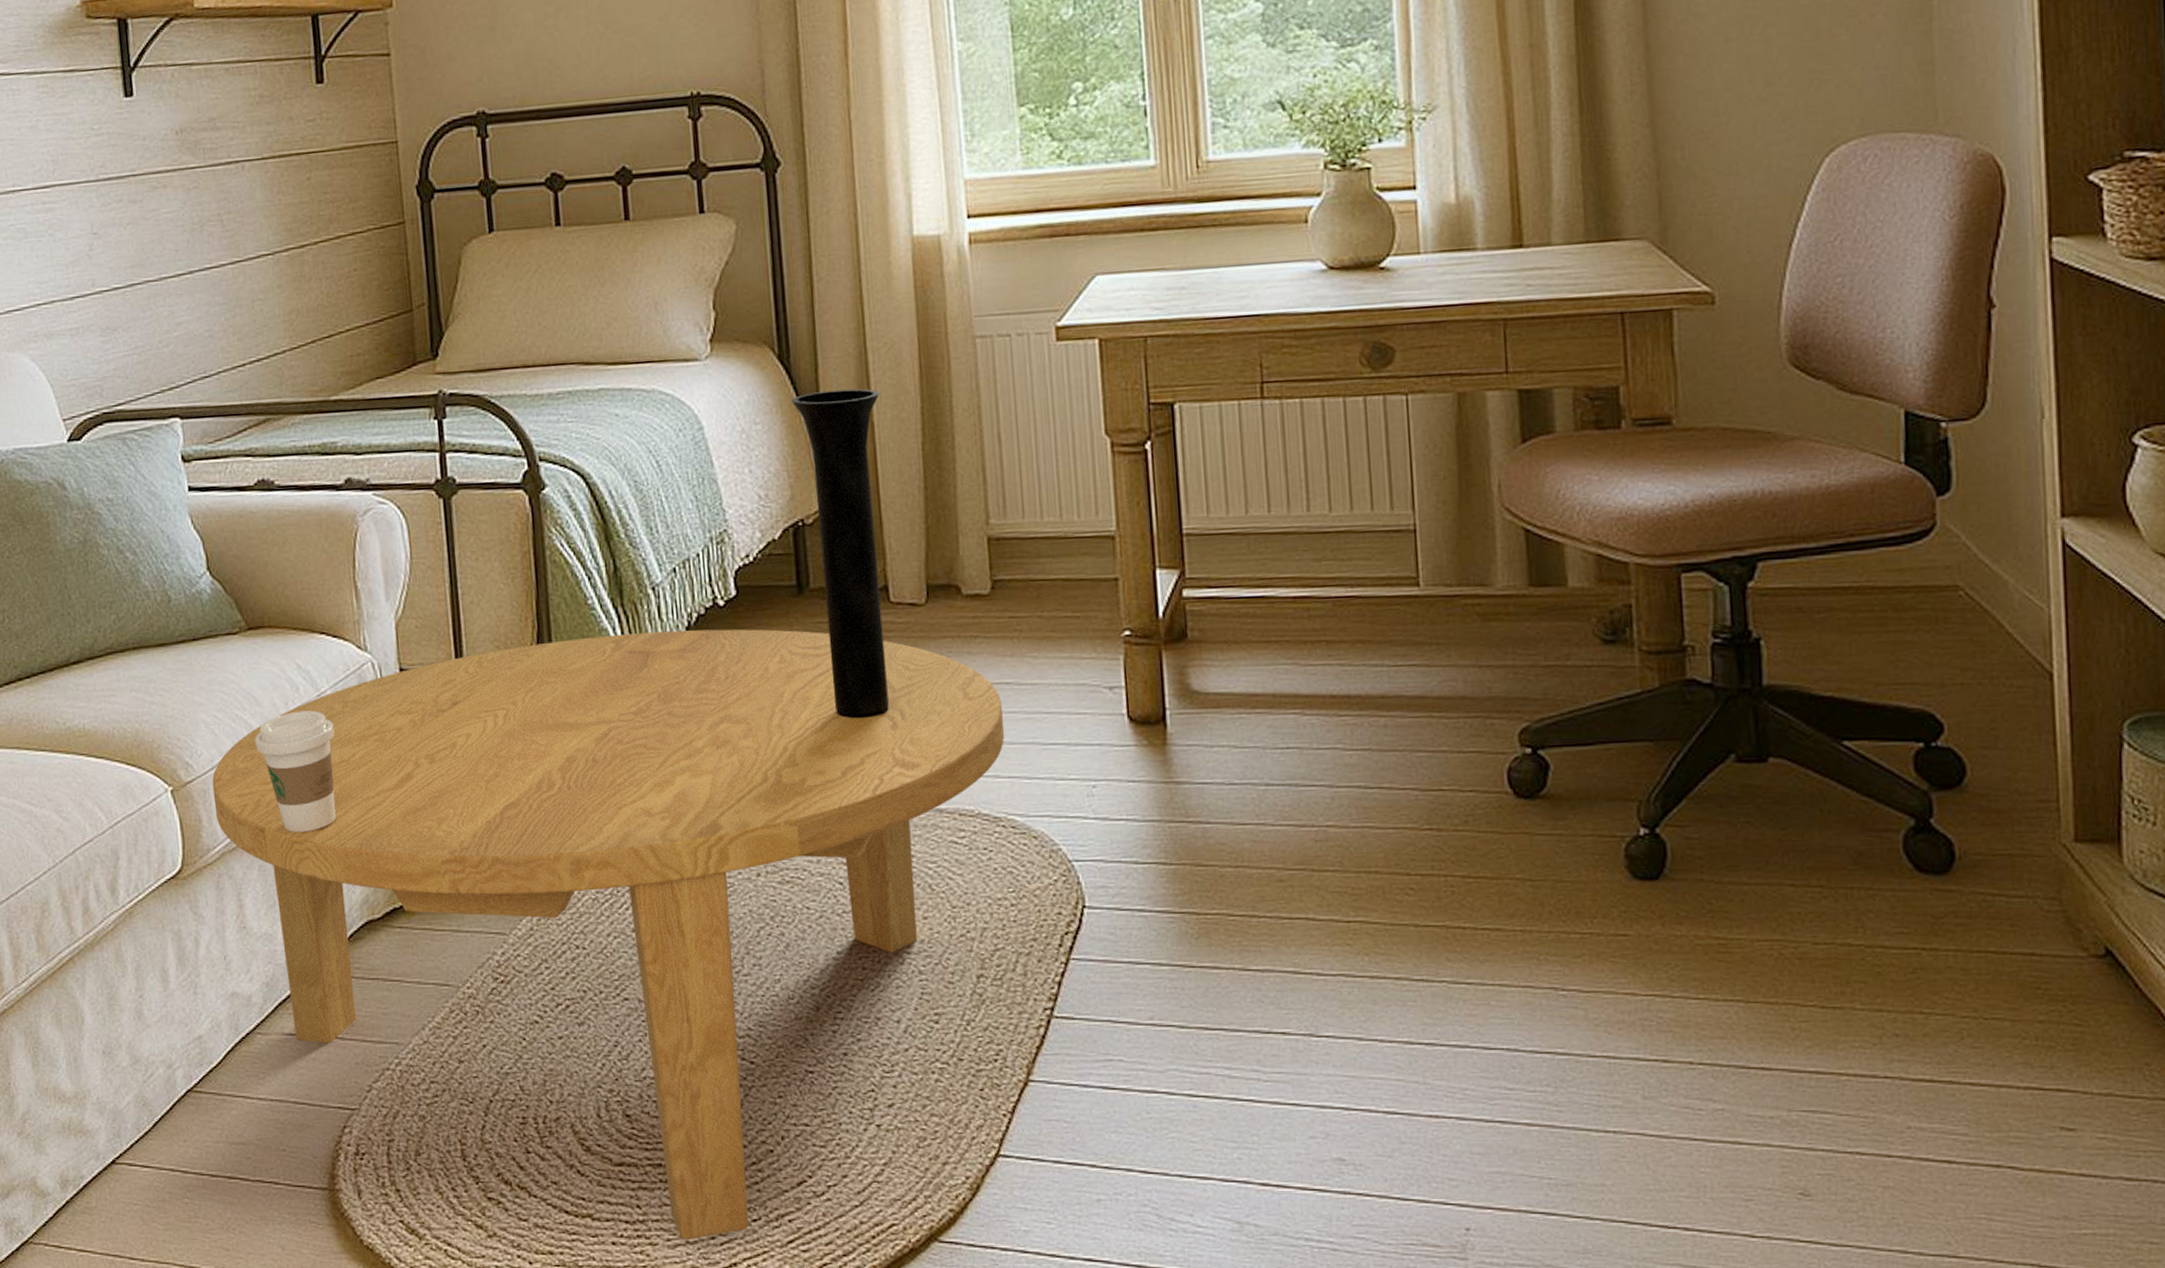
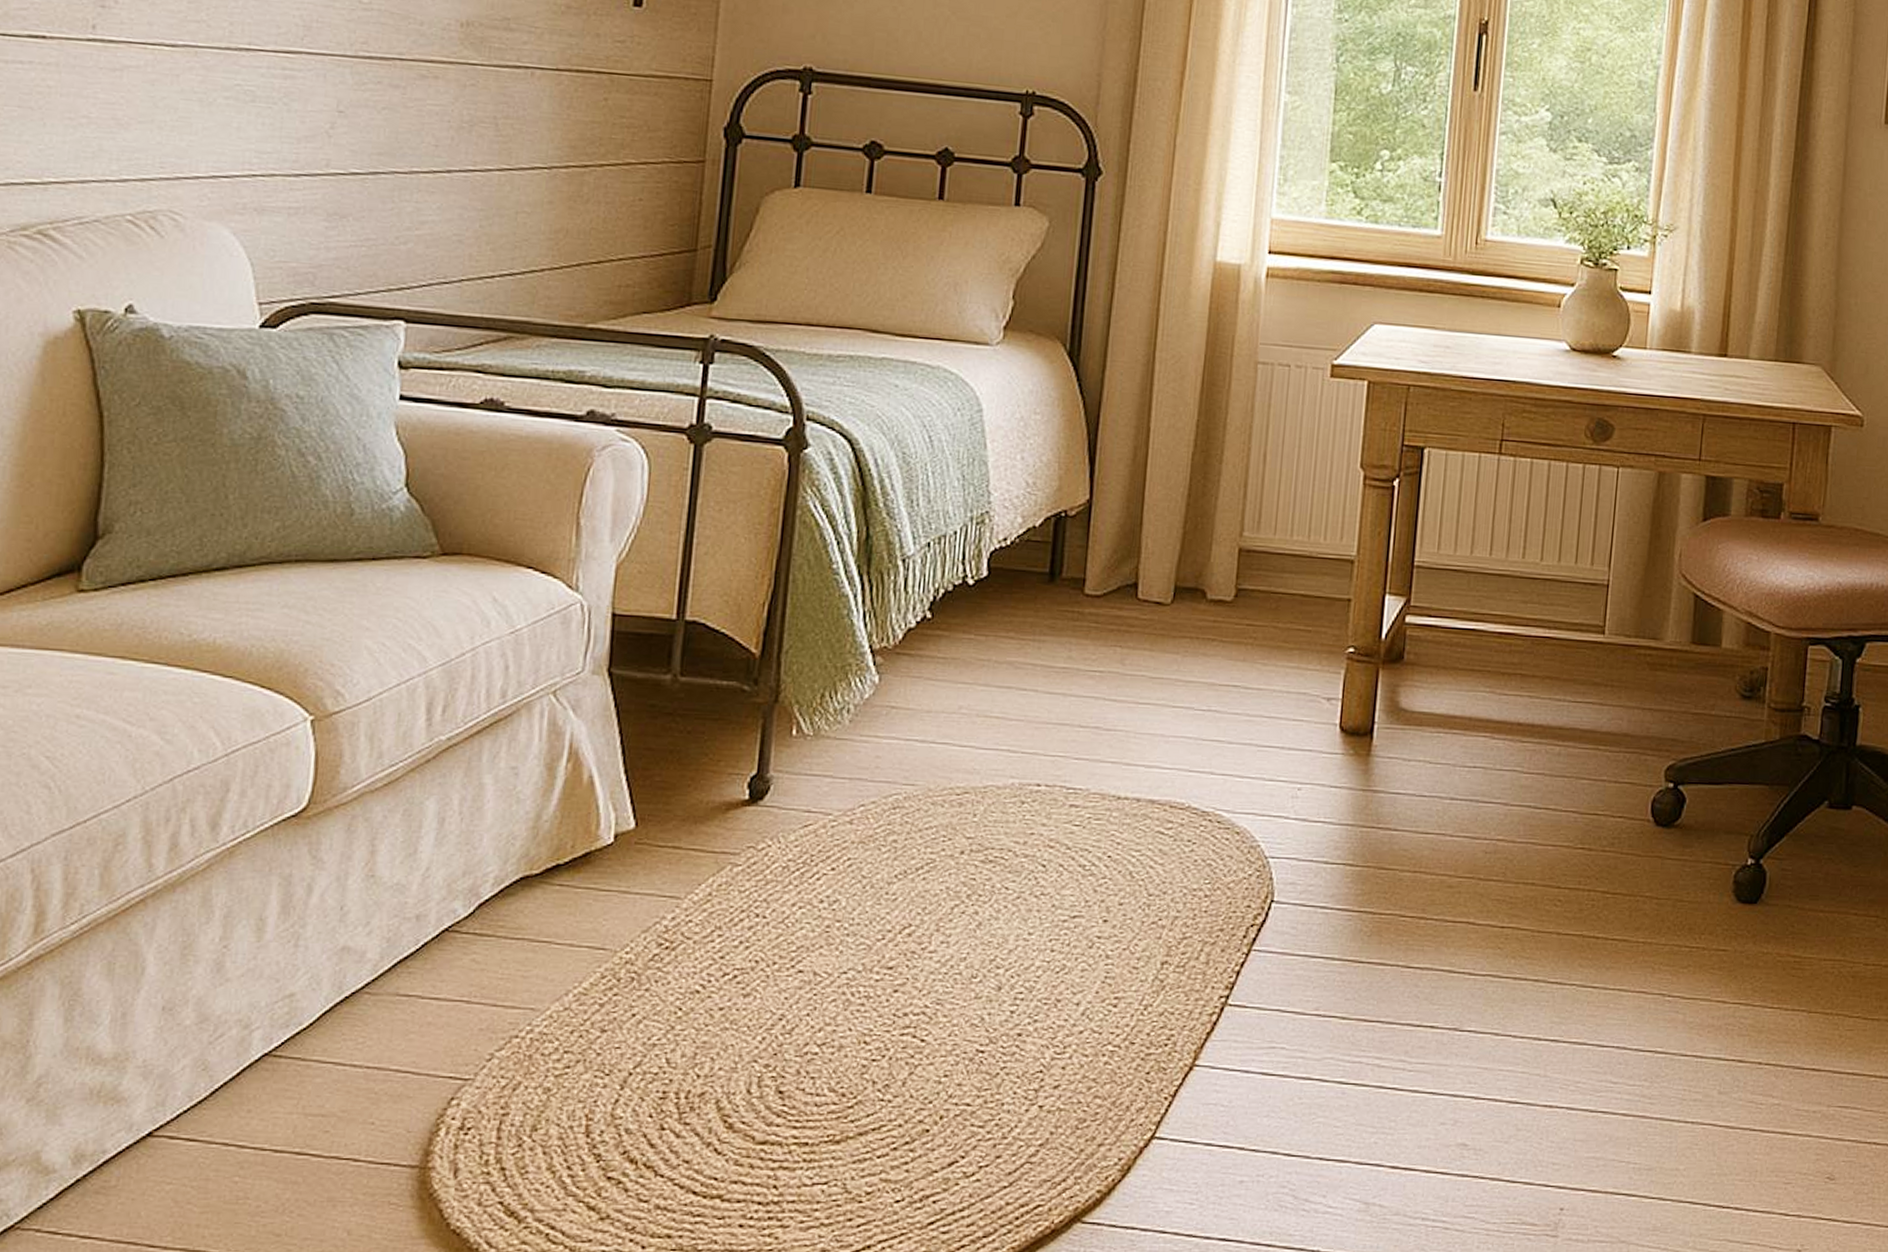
coffee table: present [212,629,1005,1241] -> none [361,601,1227,1222]
coffee cup: present [254,710,336,833] -> none [425,647,525,778]
vase: present [791,389,889,719] -> none [1067,391,1160,708]

